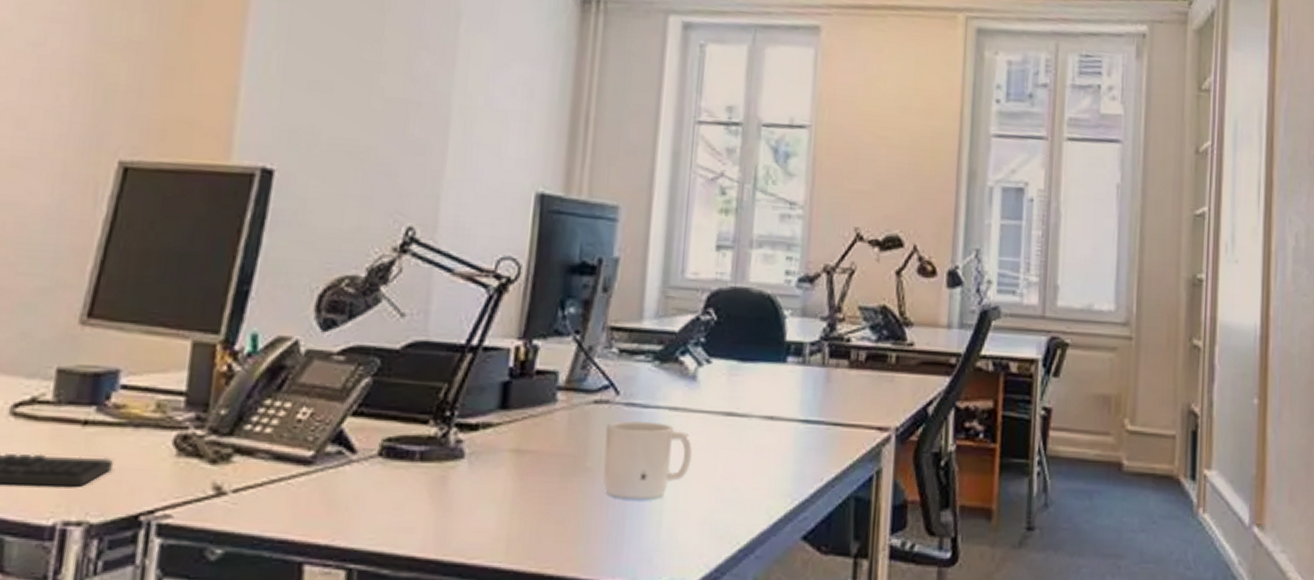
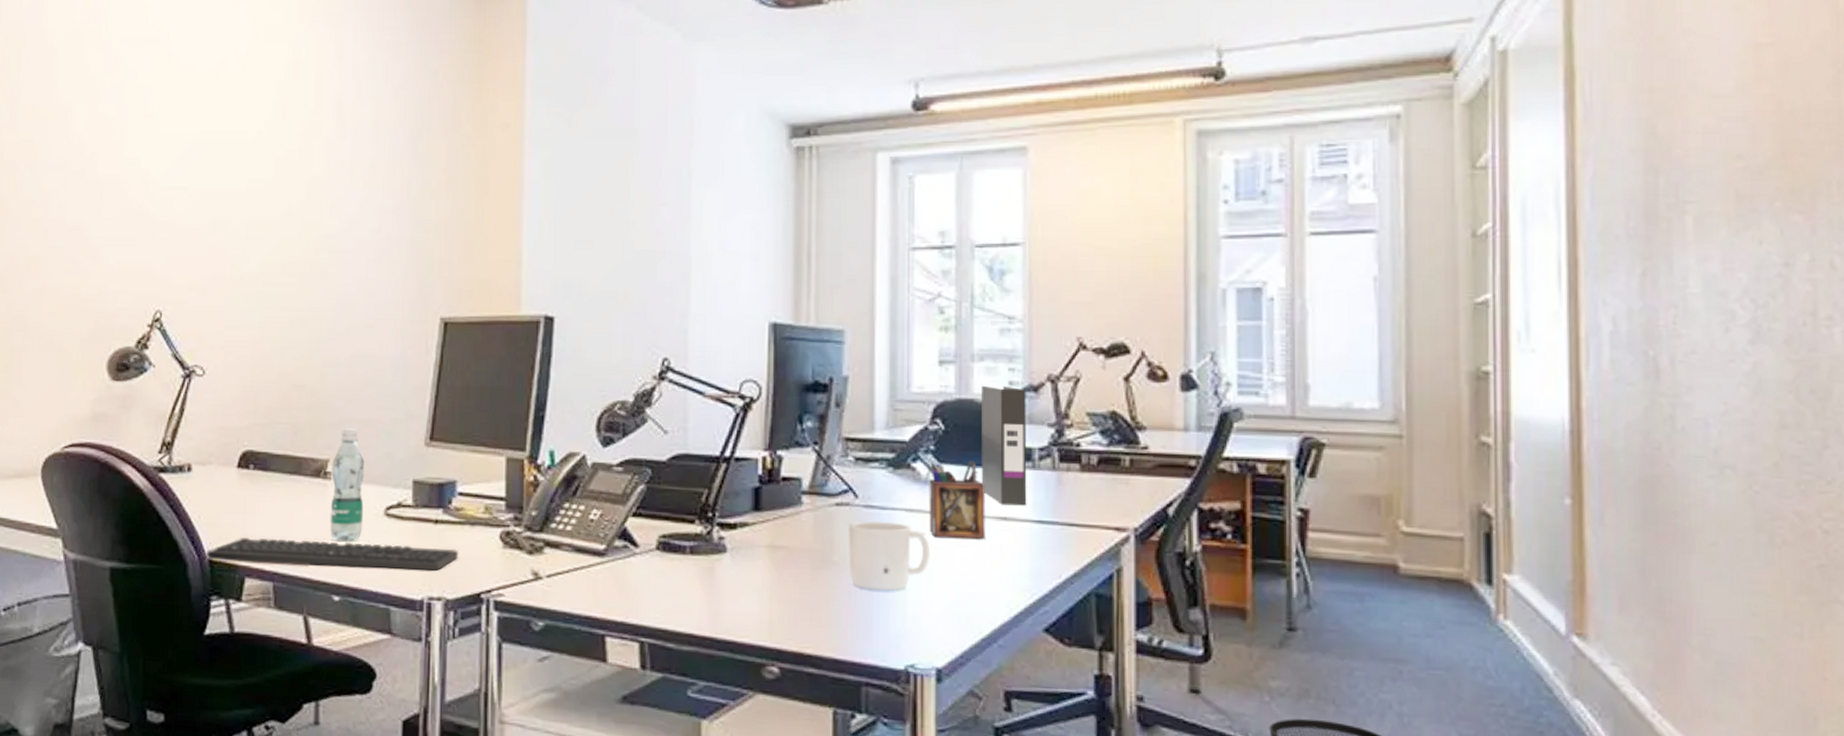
desk organizer: none [693,354,754,440] -> present [929,460,985,539]
binder: none [750,273,802,404] -> present [981,385,1027,506]

